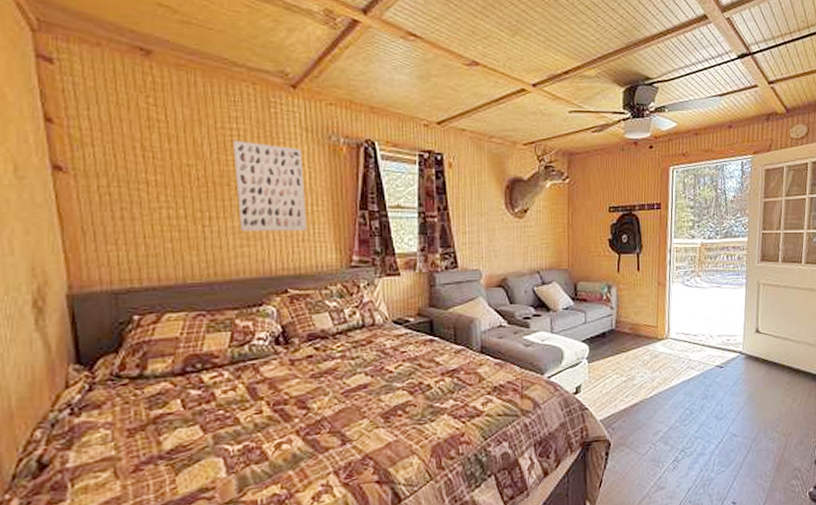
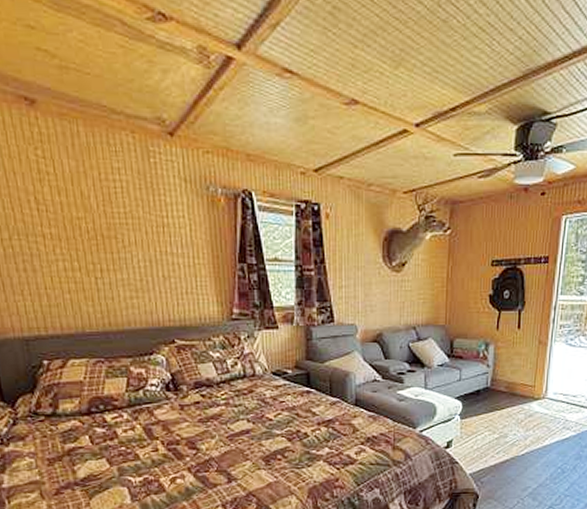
wall art: present [233,140,307,231] -> none [117,192,190,284]

